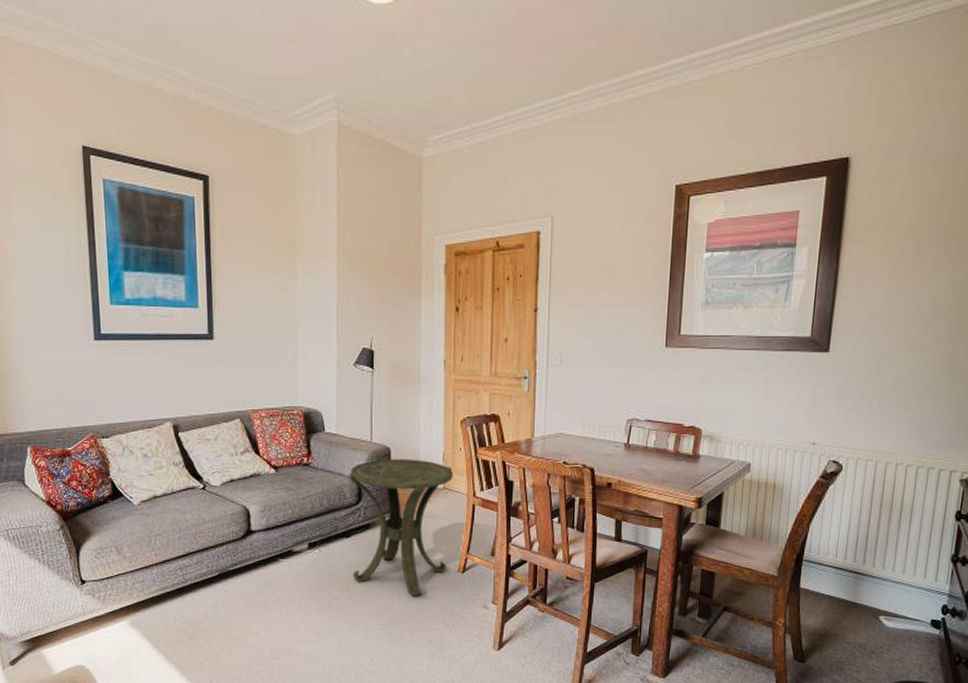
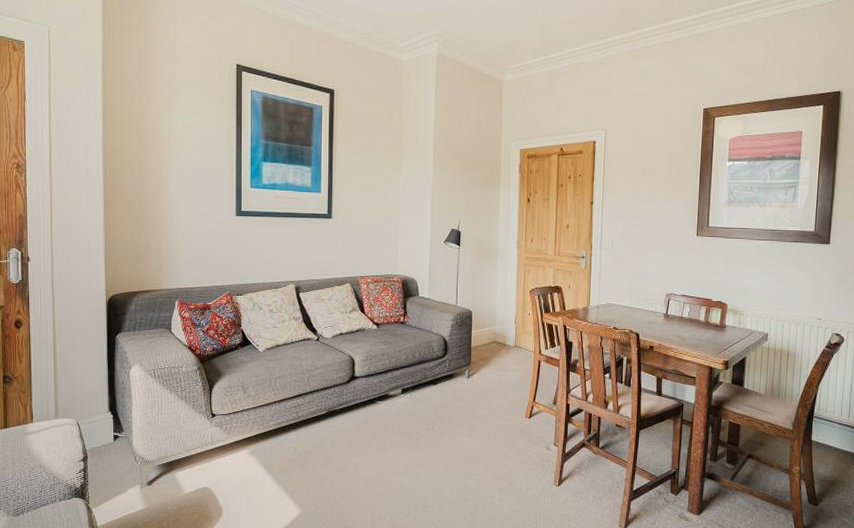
side table: present [349,459,453,596] -> none [437,320,523,437]

